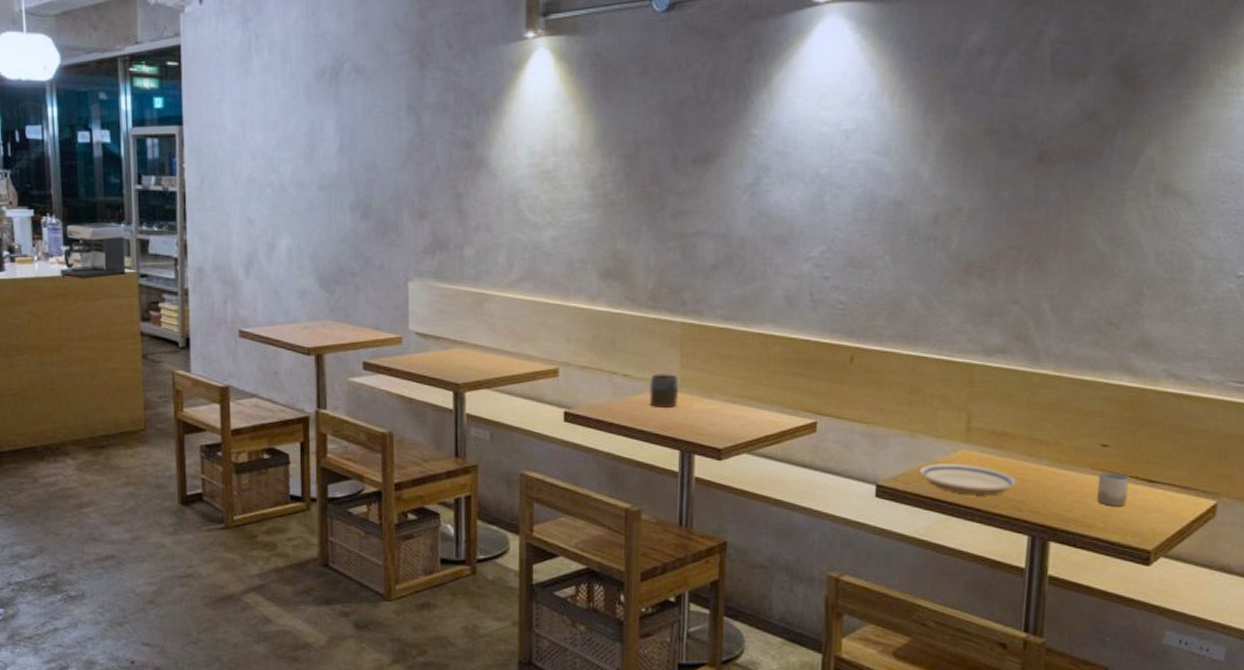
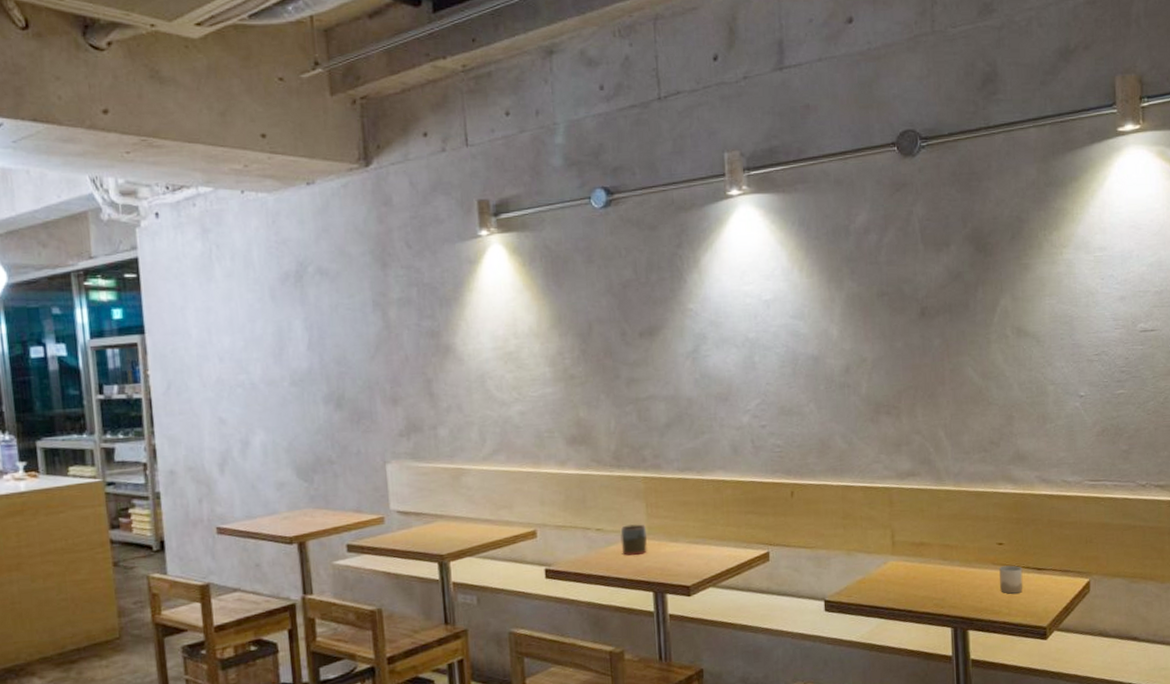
coffee maker: present [60,223,126,279] -> none [16,435,91,494]
plate: present [920,463,1017,496] -> none [858,573,937,599]

